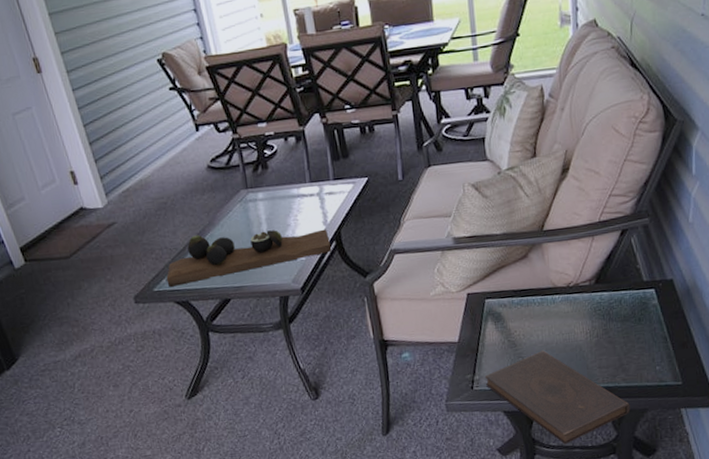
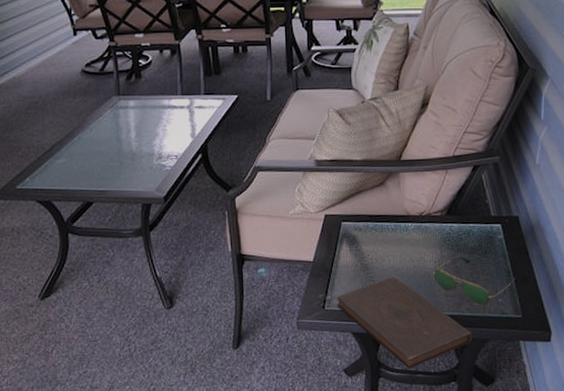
decorative tray: present [166,229,332,287] -> none [30,136,197,185]
sunglasses: none [584,325,676,375] -> present [432,256,518,306]

